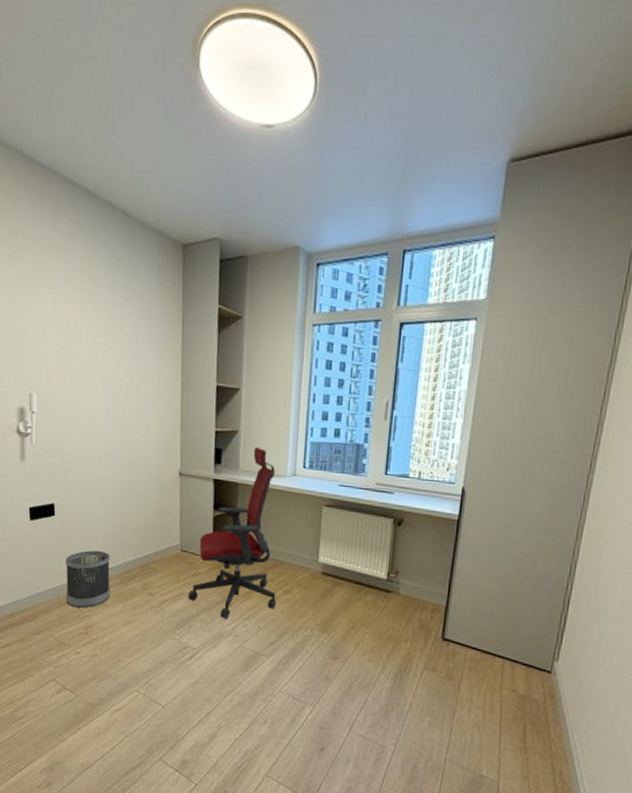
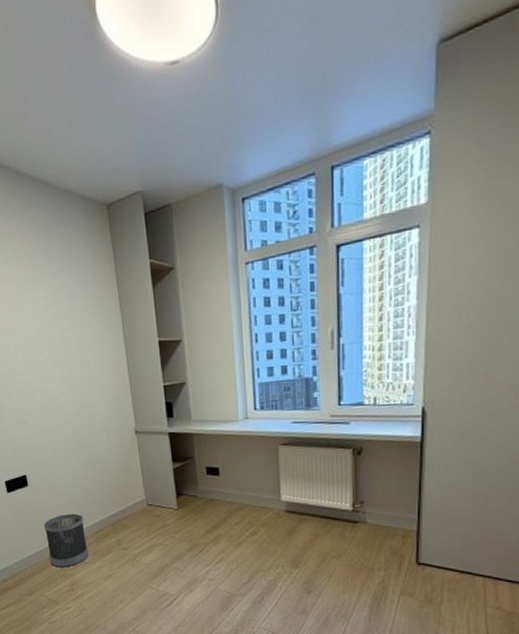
office chair: present [188,446,277,619] -> none [159,395,245,564]

